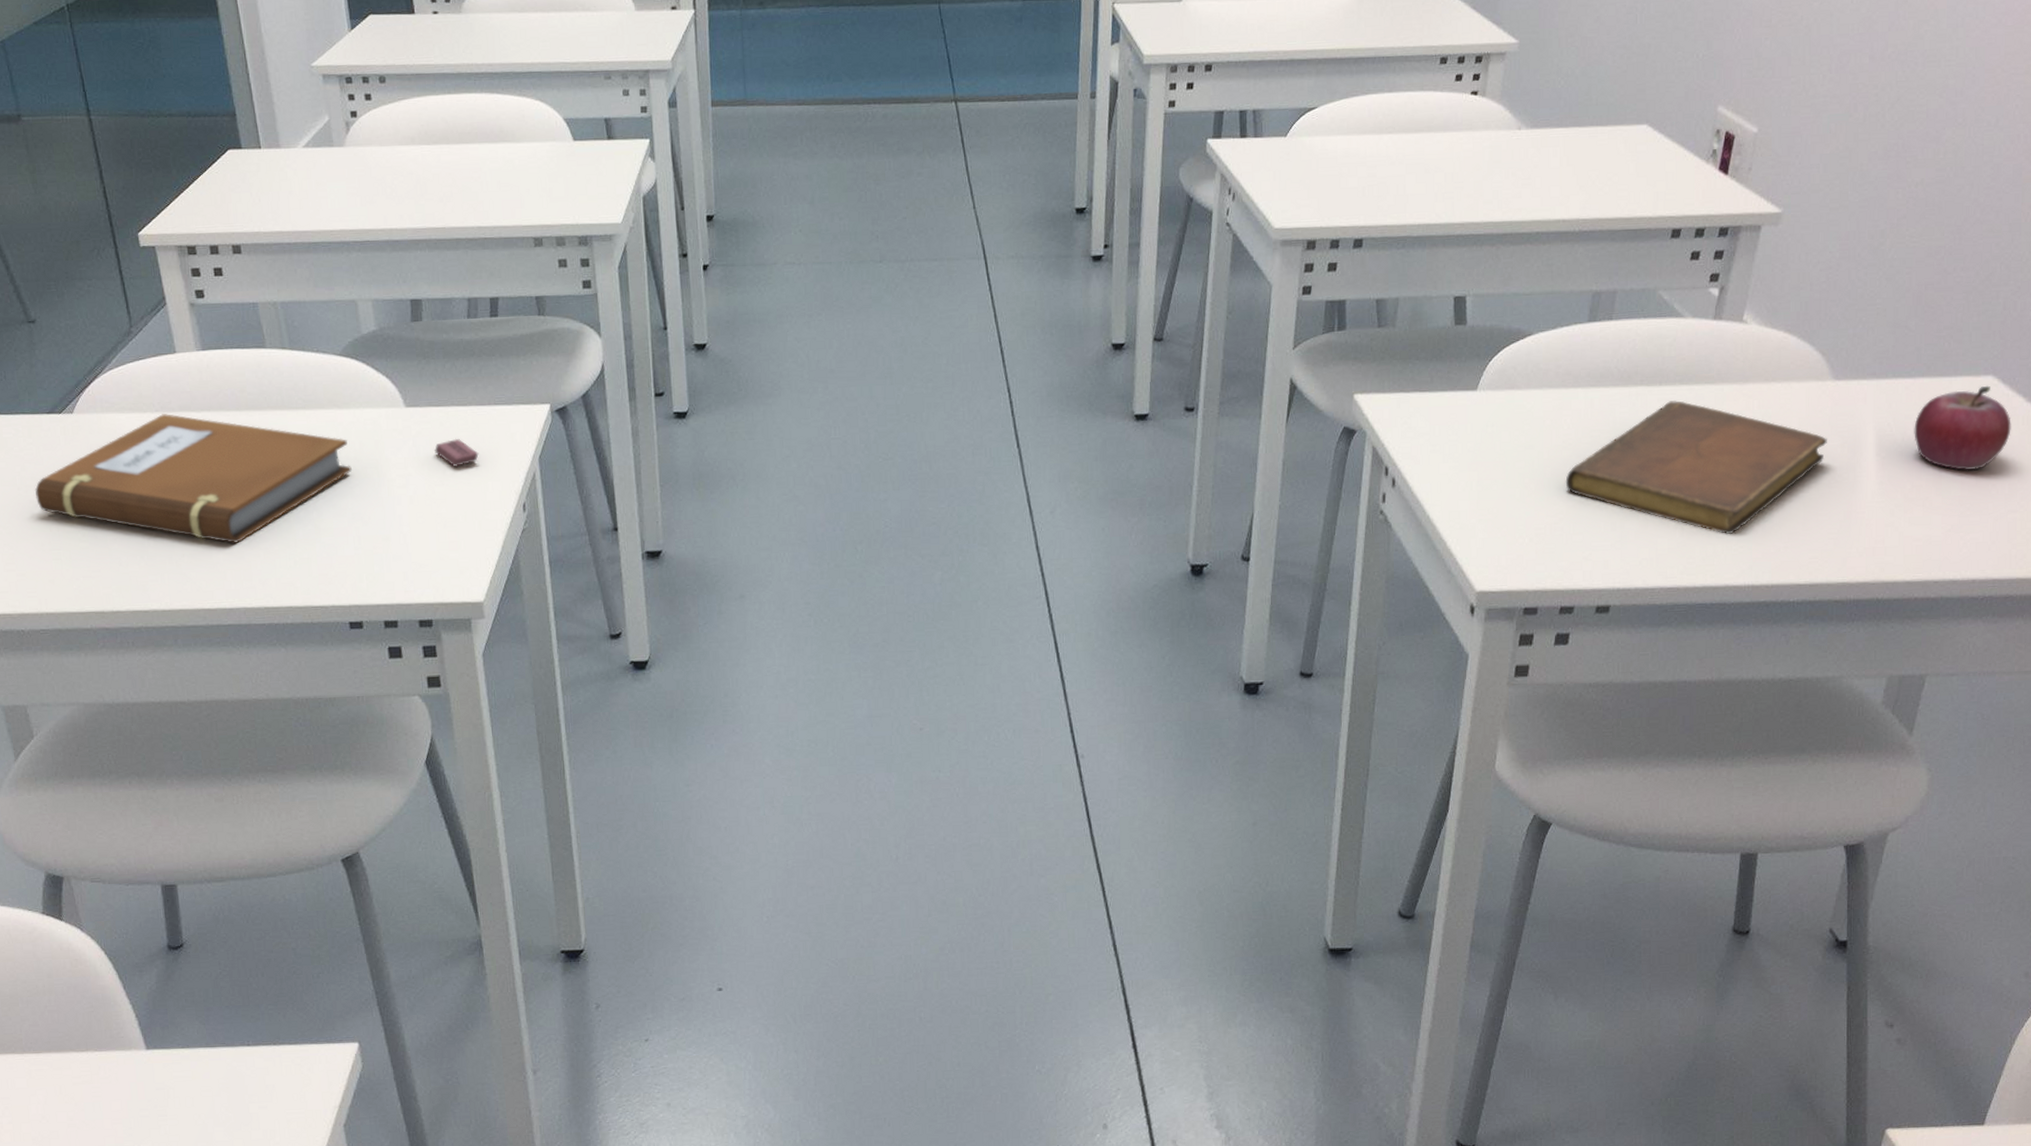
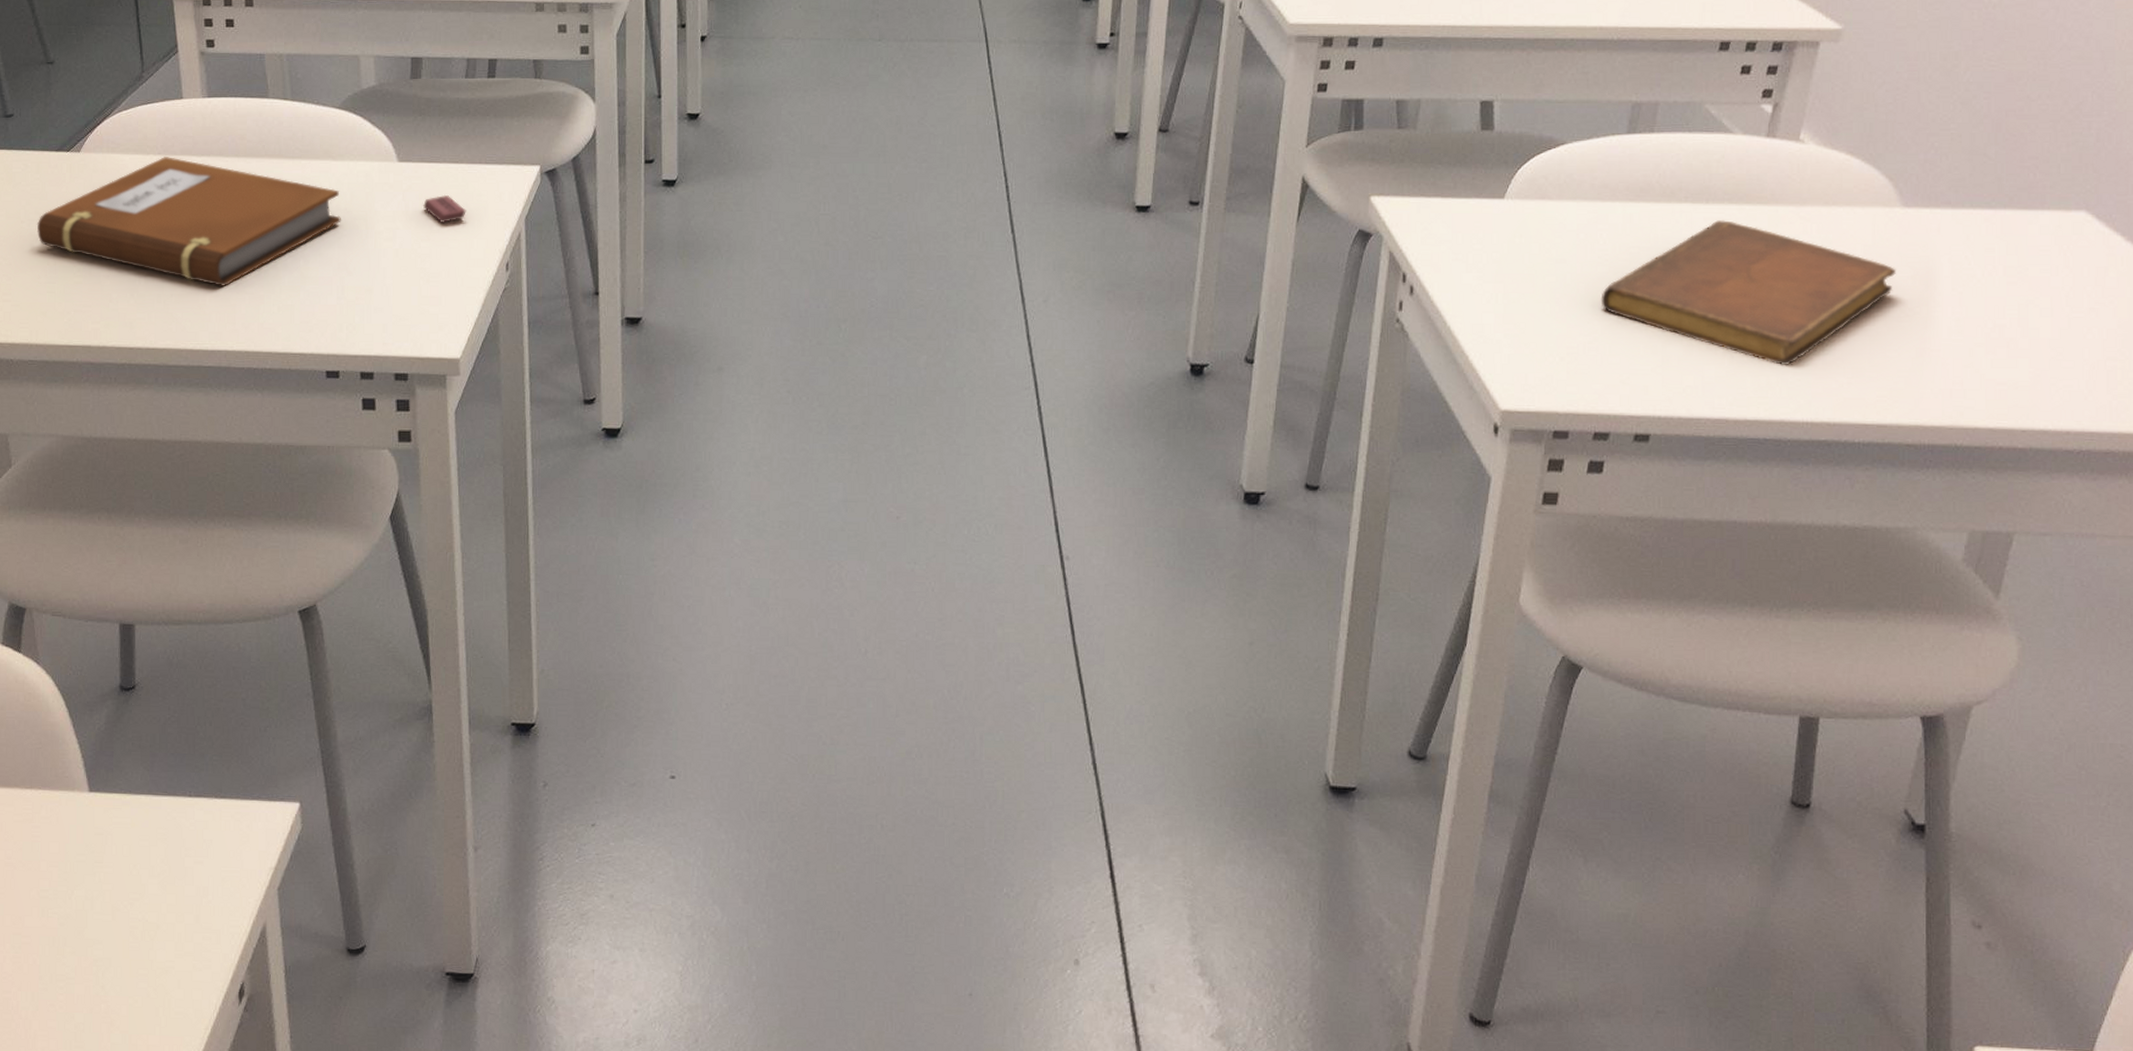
fruit: present [1914,385,2011,471] -> none [1995,221,2108,312]

